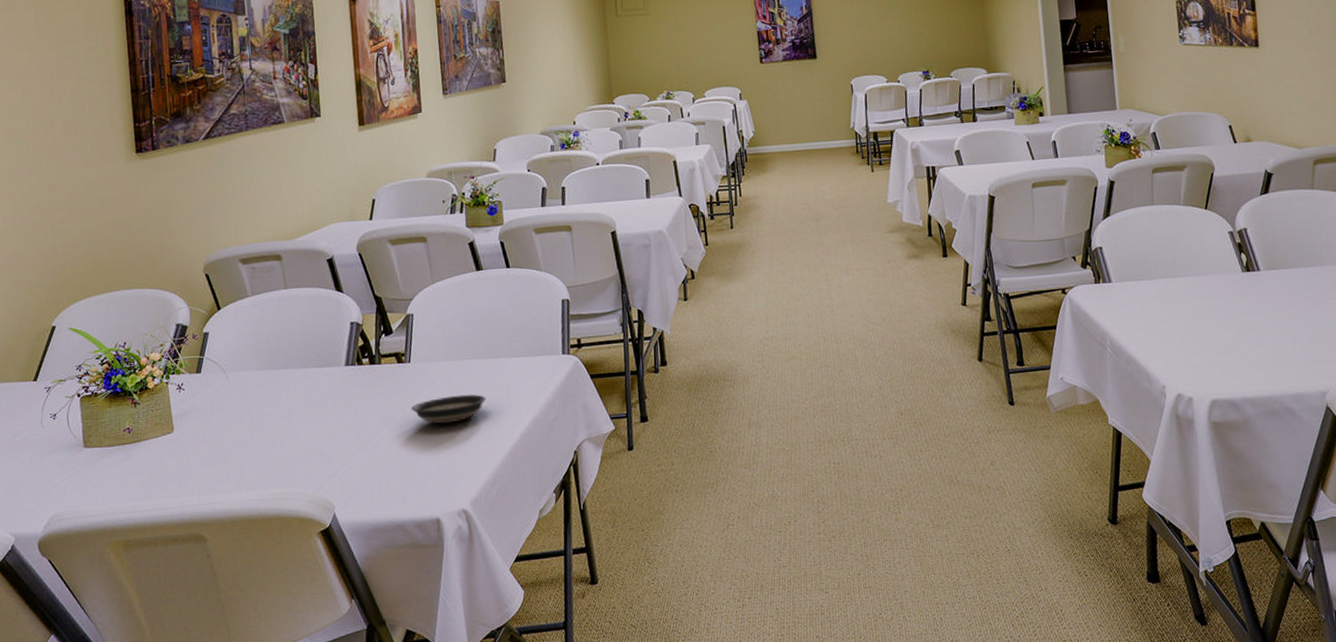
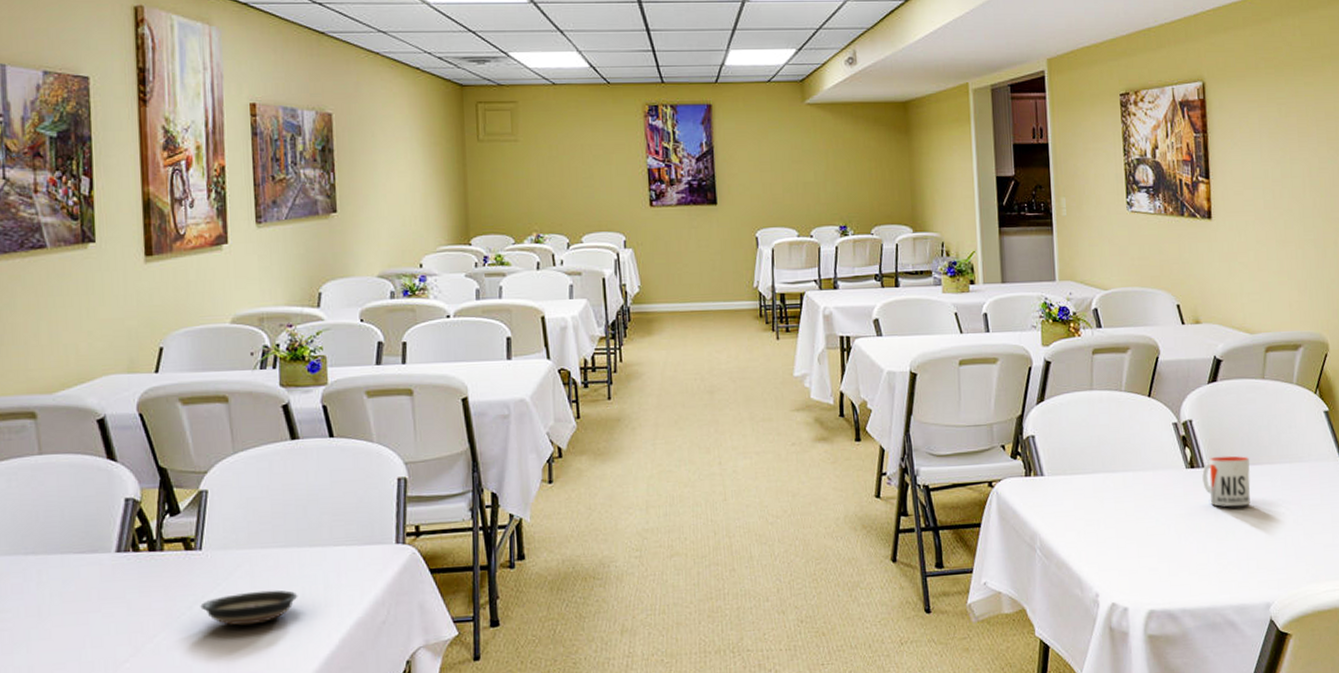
mug: none [1257,259,1304,306] -> present [1202,456,1251,507]

